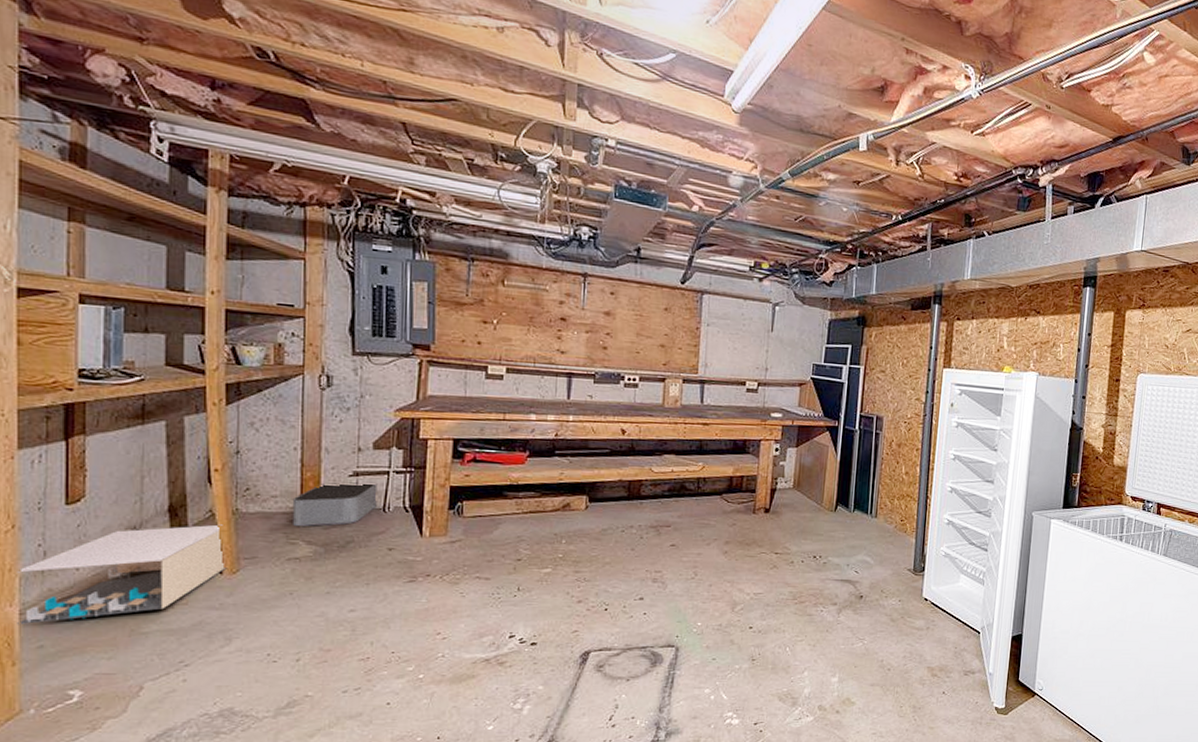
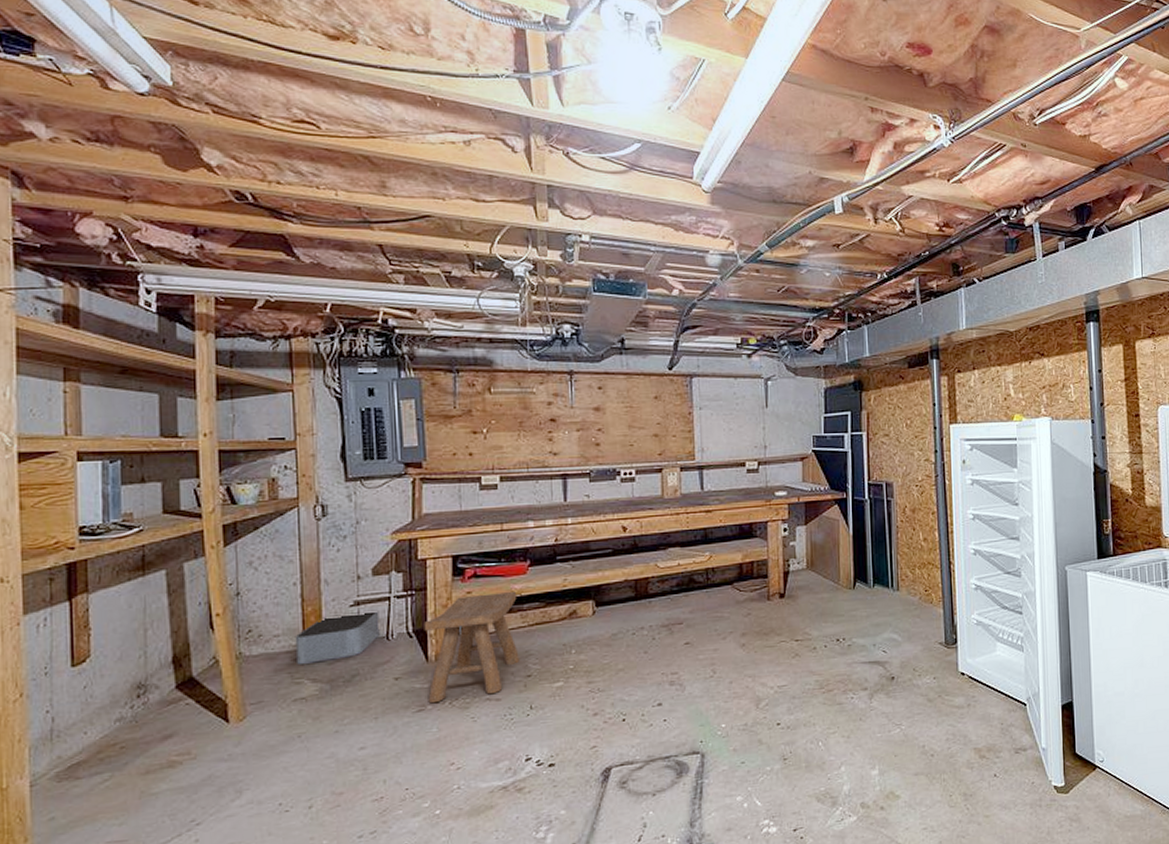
storage box: present [17,524,225,625] -> none [27,670,232,798]
stool: none [419,478,514,576] -> present [424,591,519,704]

